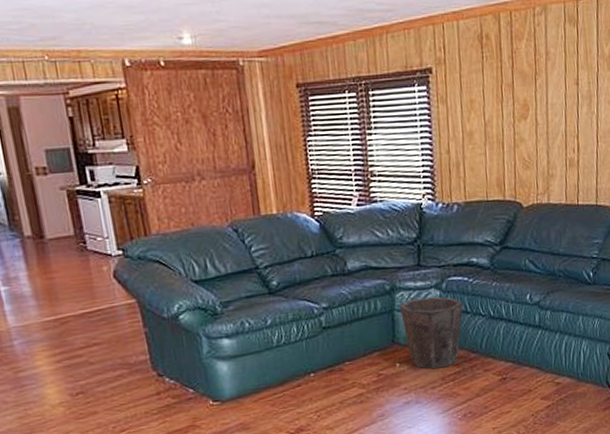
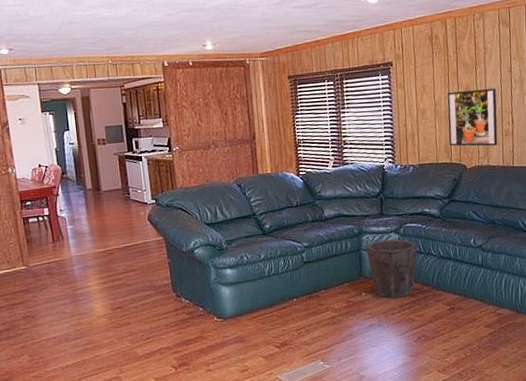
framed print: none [500,105,561,179] -> present [447,88,498,146]

